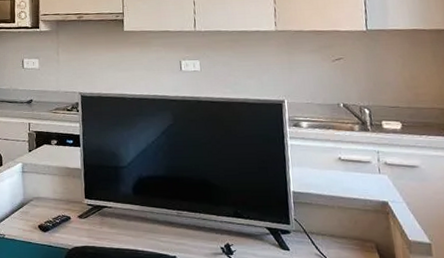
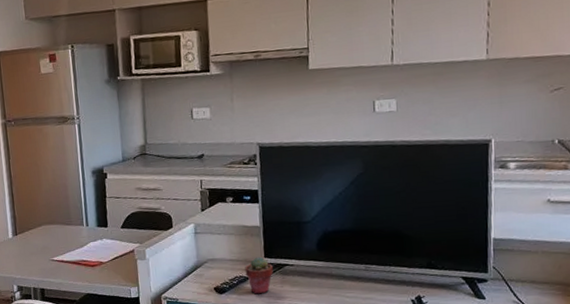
potted succulent: none [67,197,93,234] -> present [245,257,273,294]

